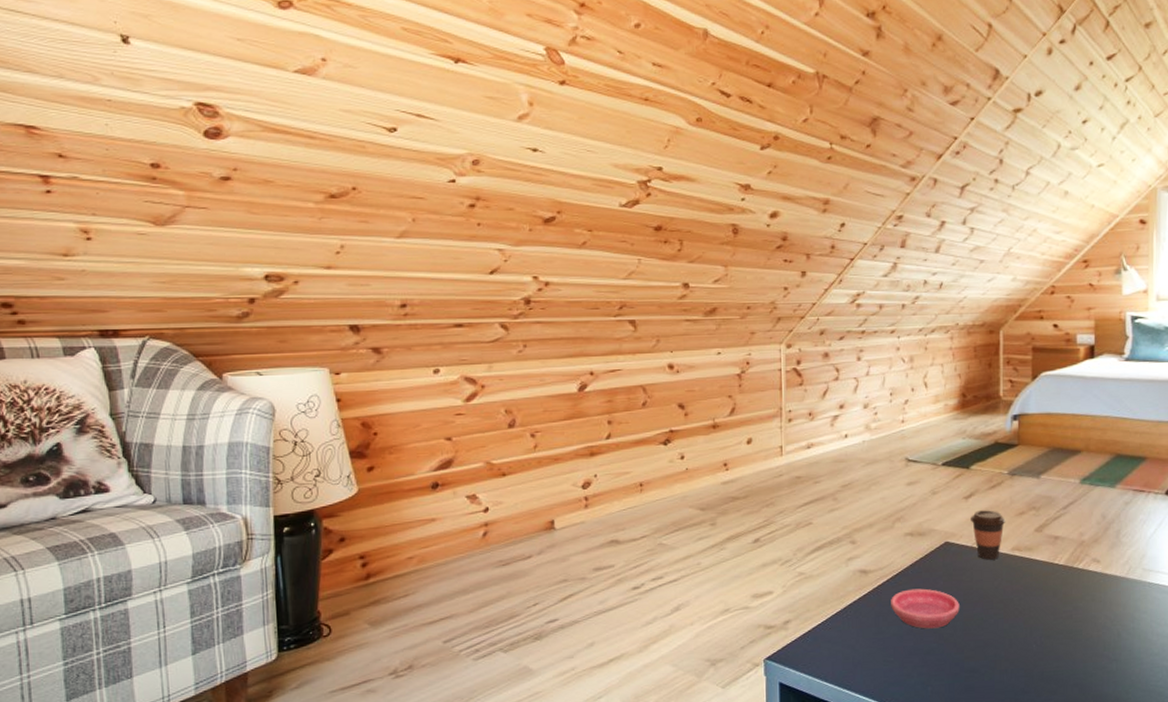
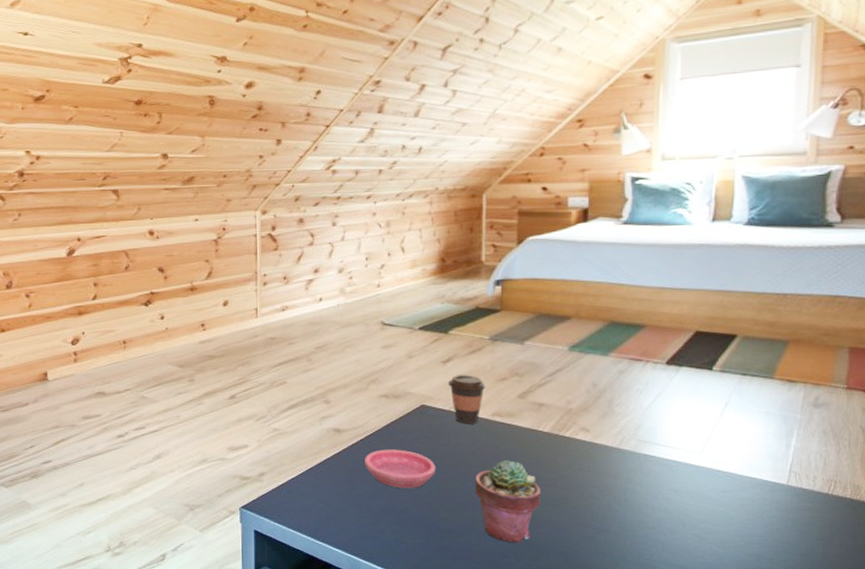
potted succulent: none [996,594,1058,678] -> present [474,460,541,543]

